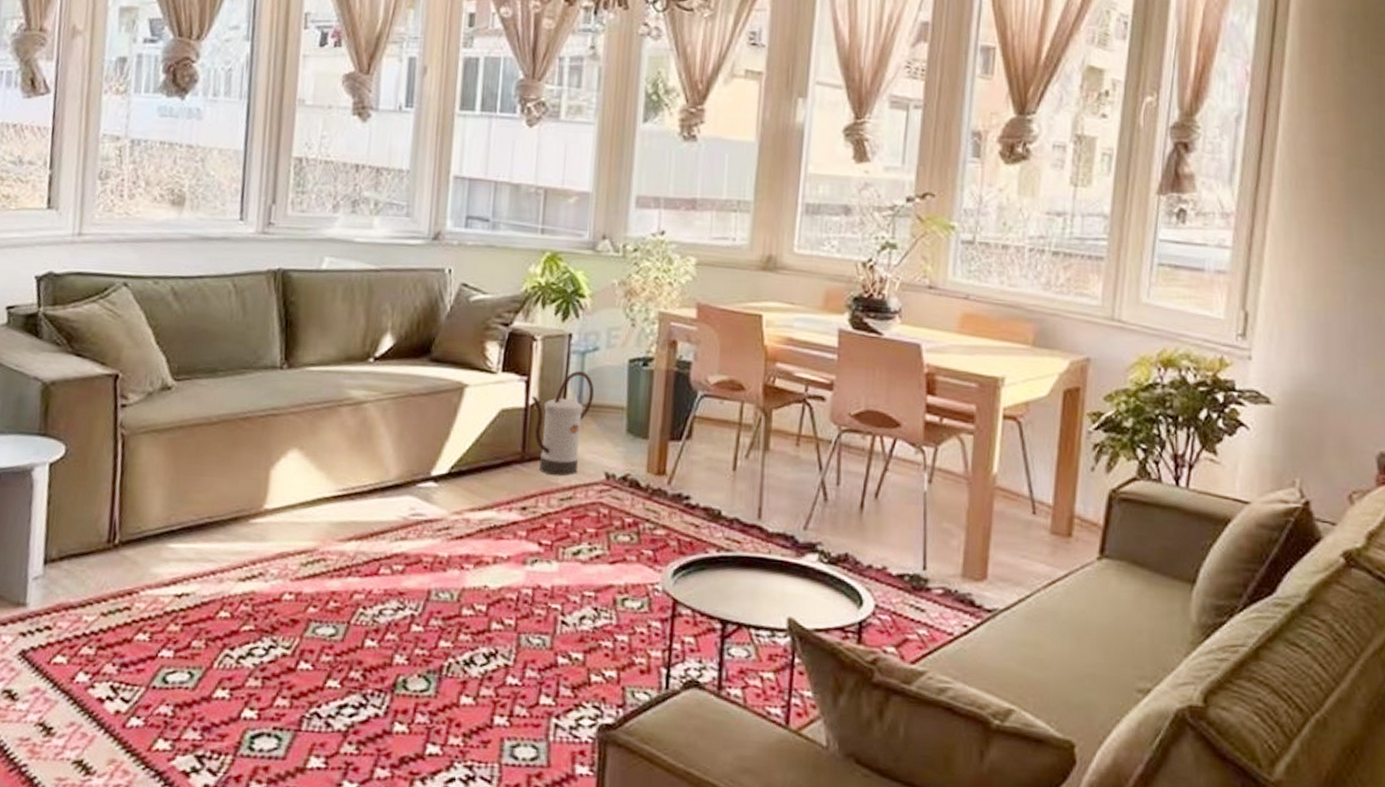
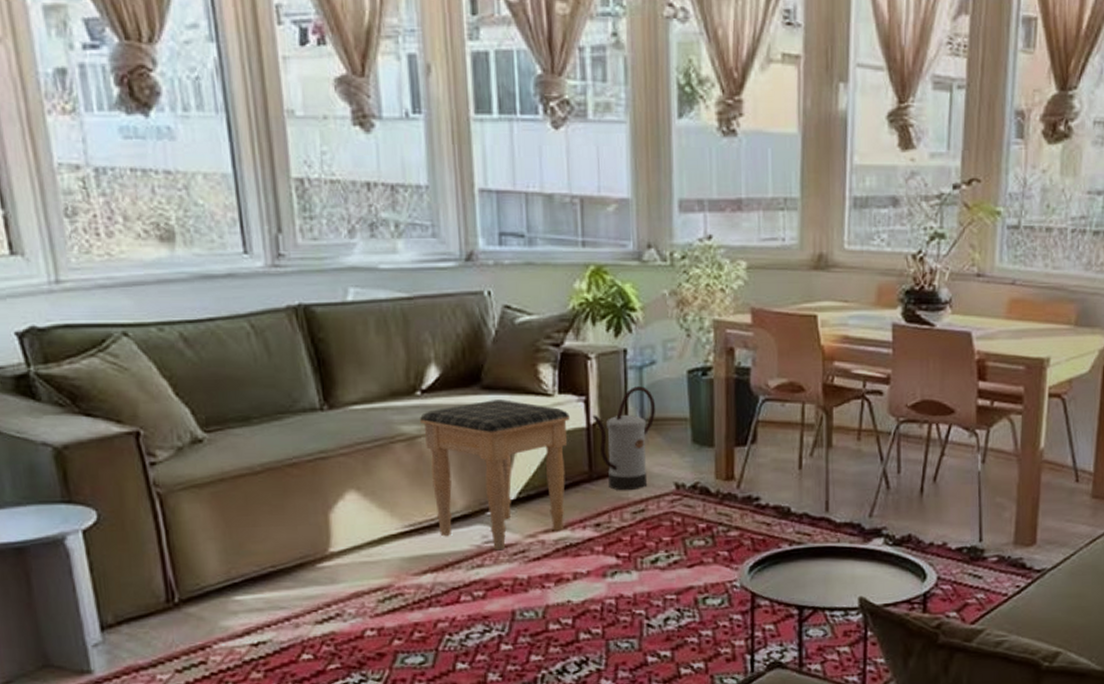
footstool: none [369,372,510,525] -> present [420,399,570,551]

